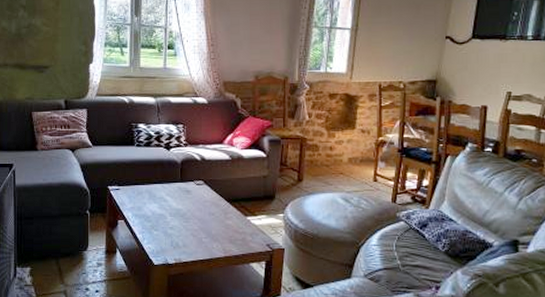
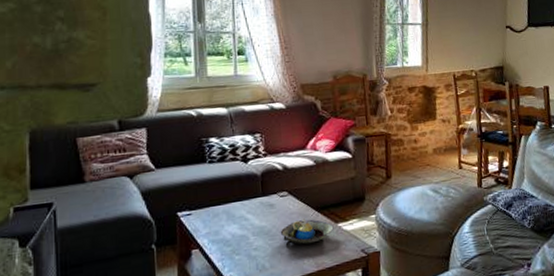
decorative bowl: none [194,208,243,231] -> present [280,218,334,245]

